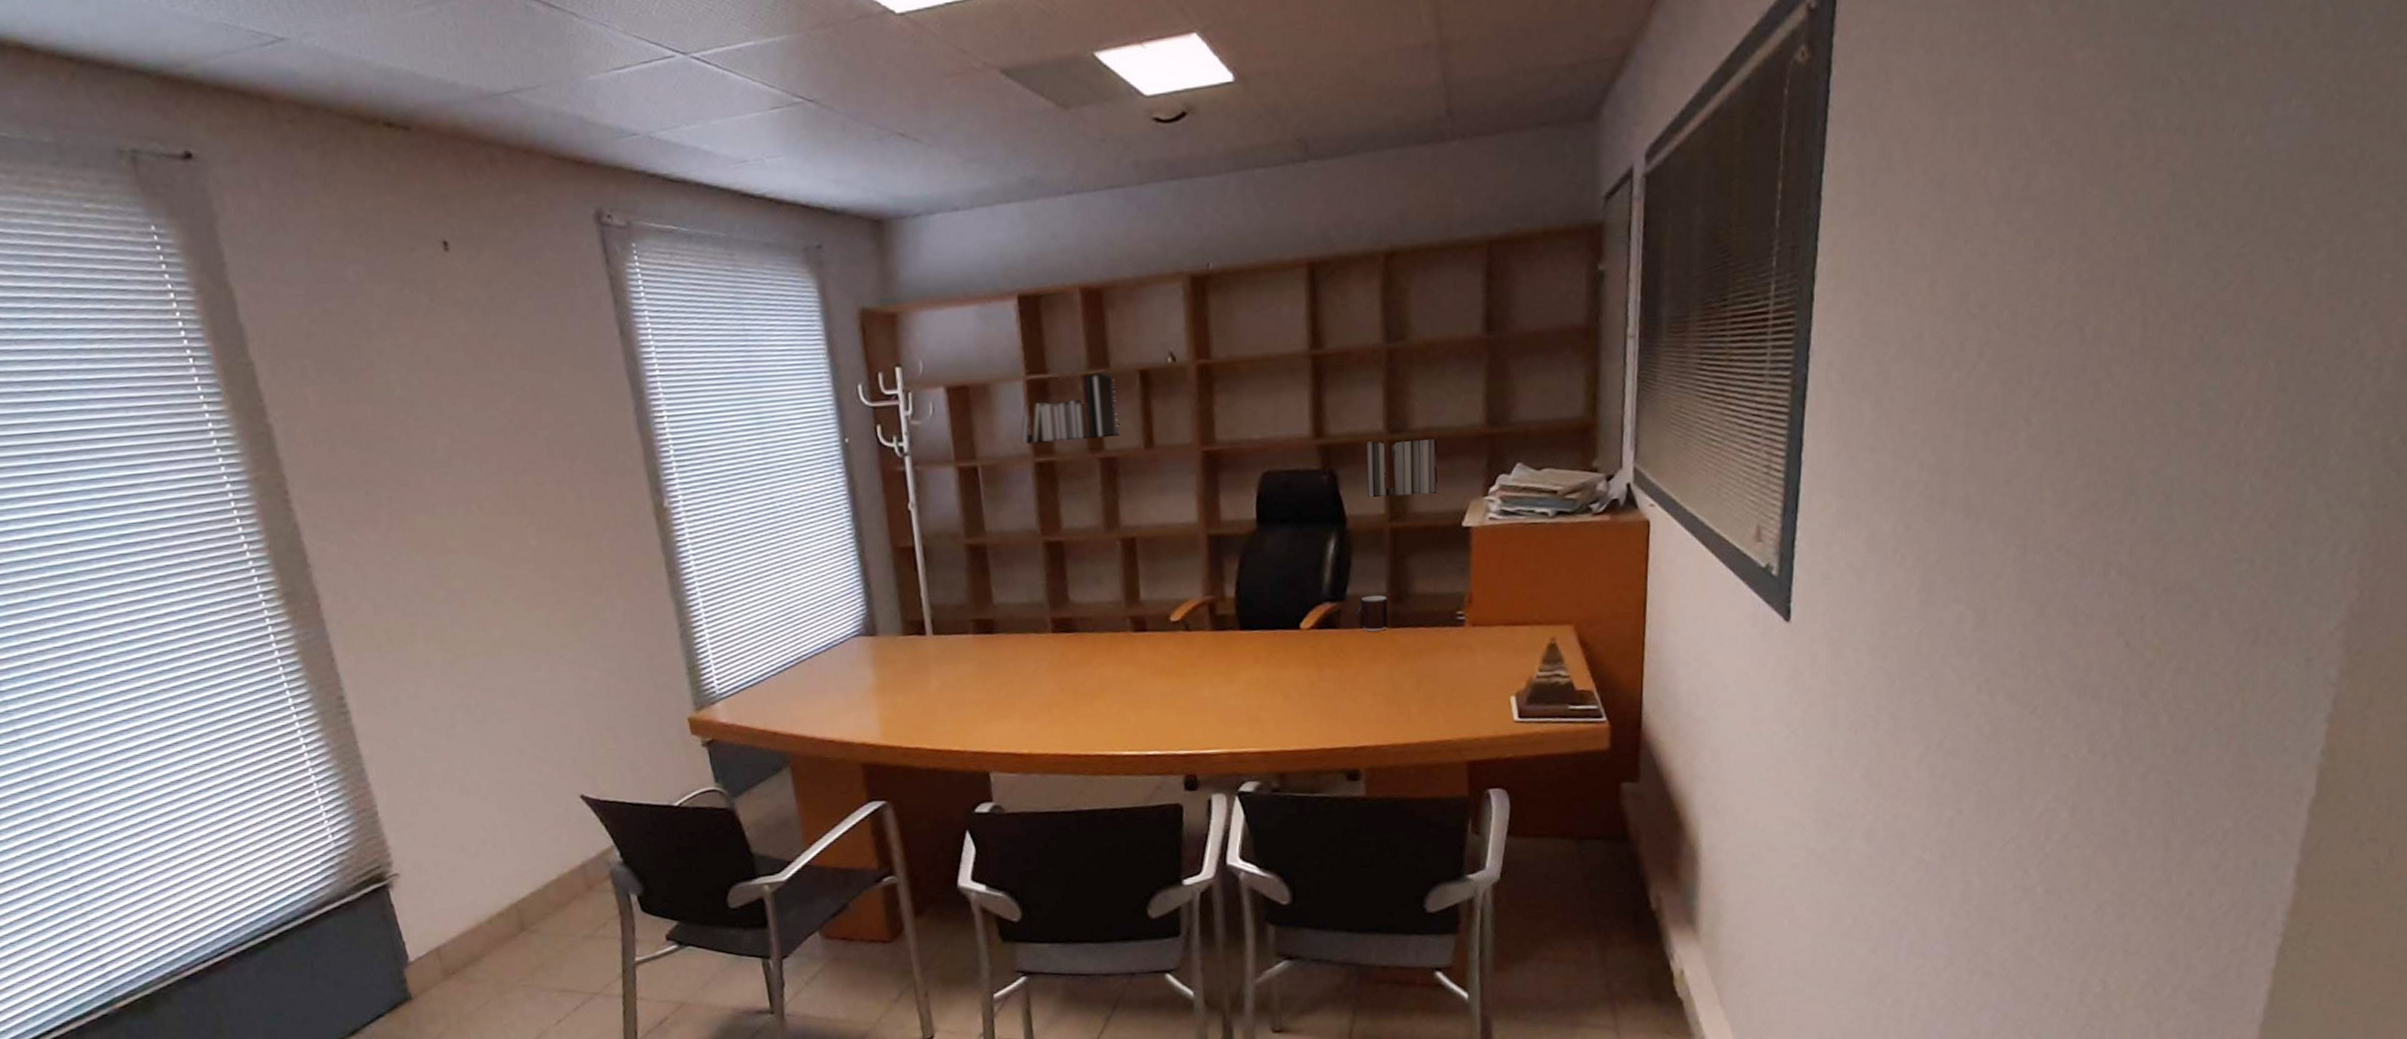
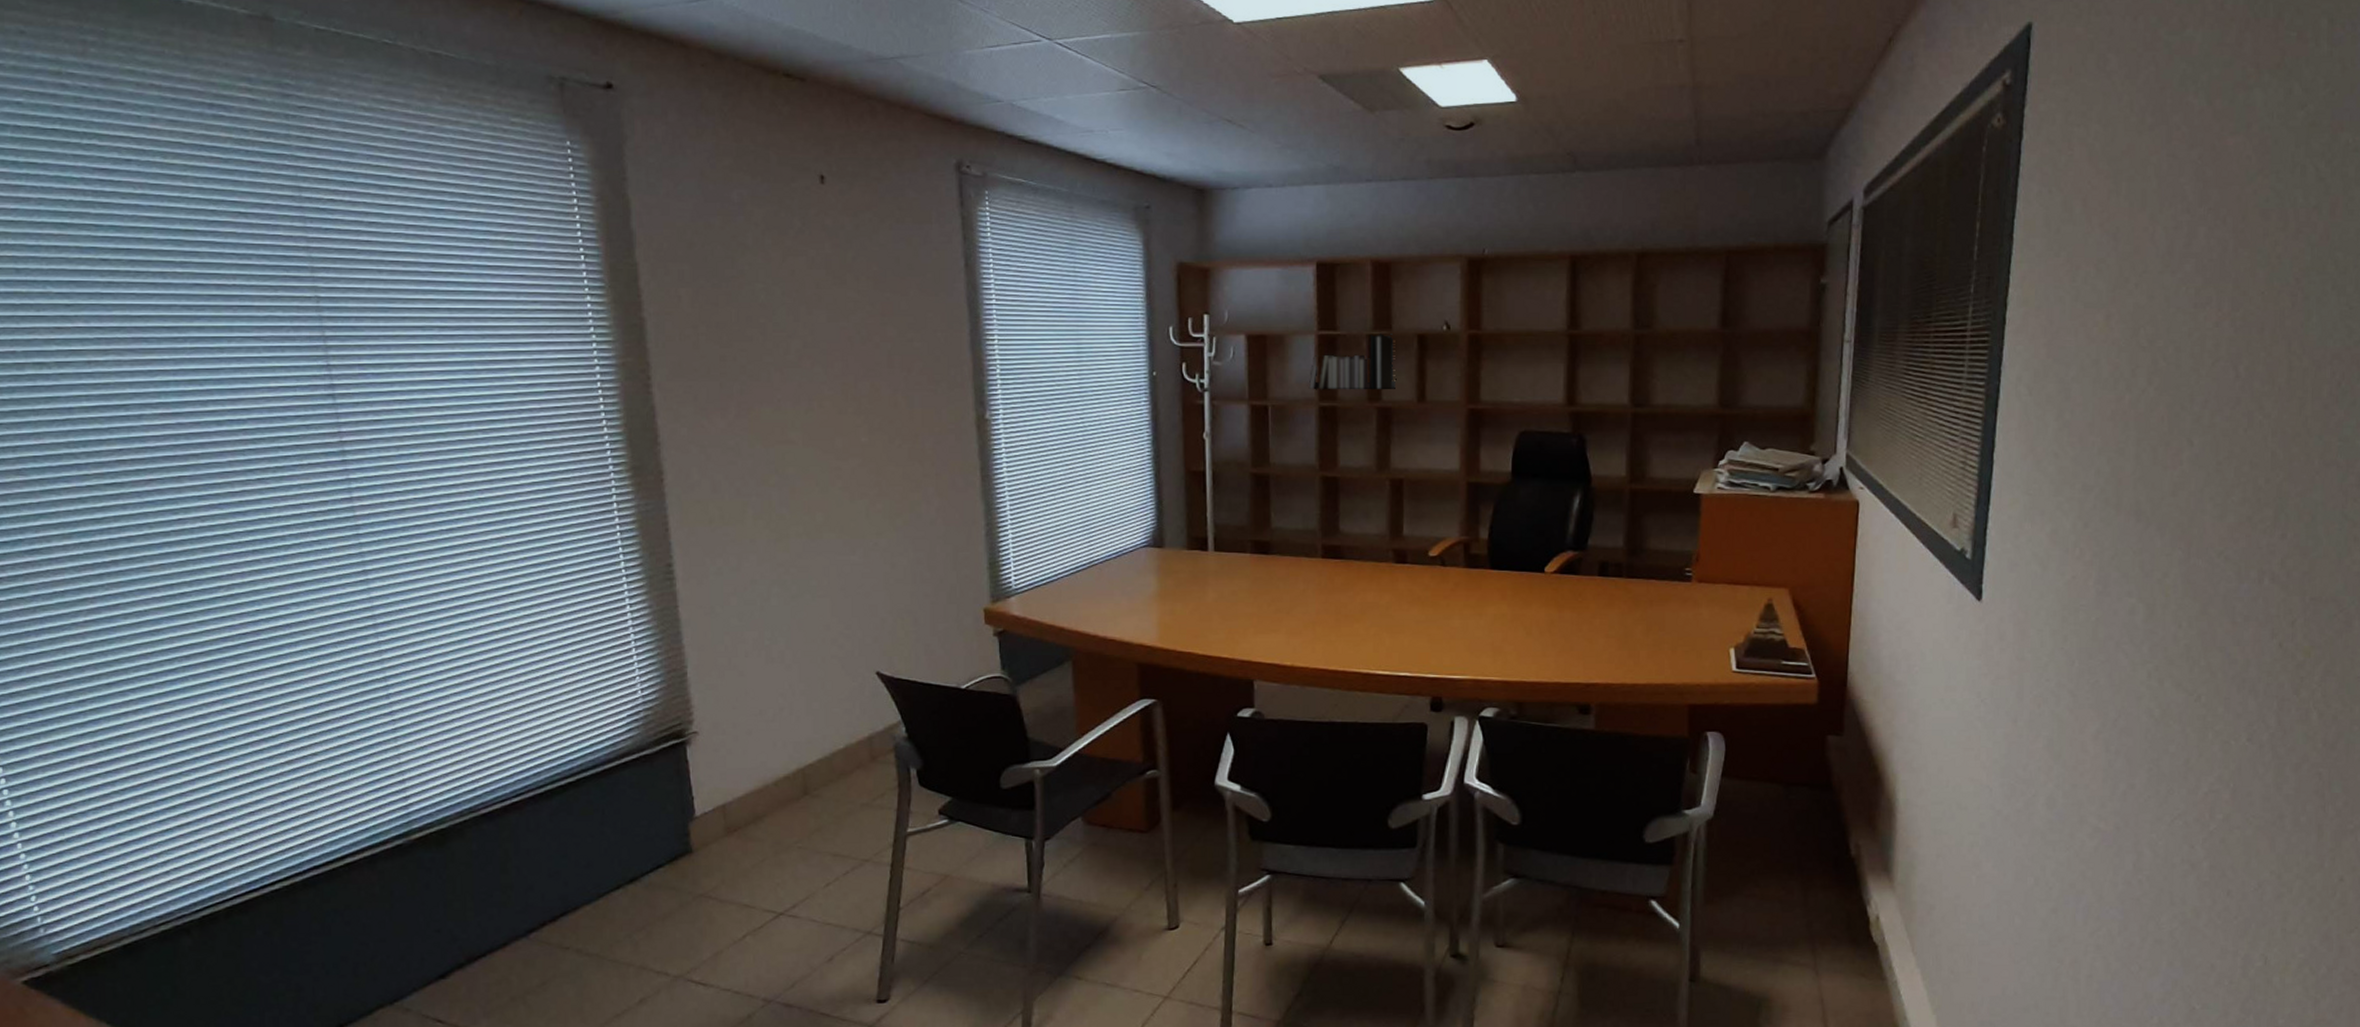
mug: present [1355,594,1389,632] -> none [1595,547,1625,580]
books: present [1365,439,1437,497] -> none [1612,412,1673,462]

